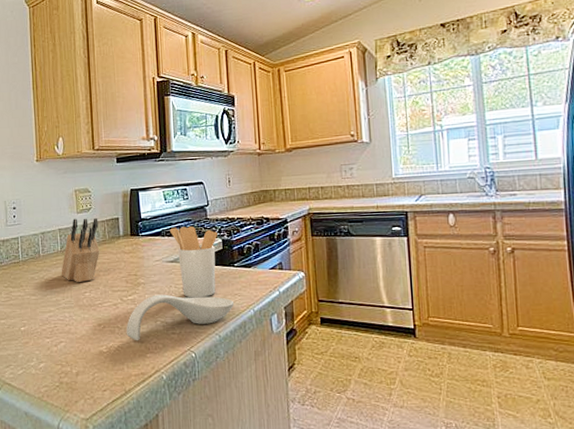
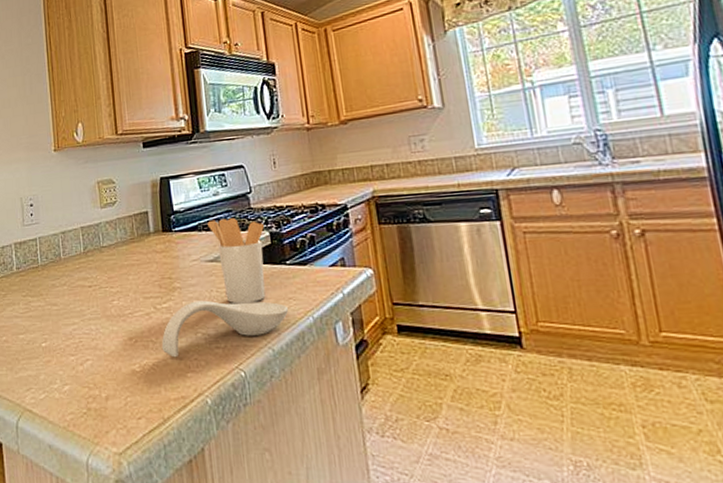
knife block: present [61,217,100,282] -> none [85,212,128,289]

